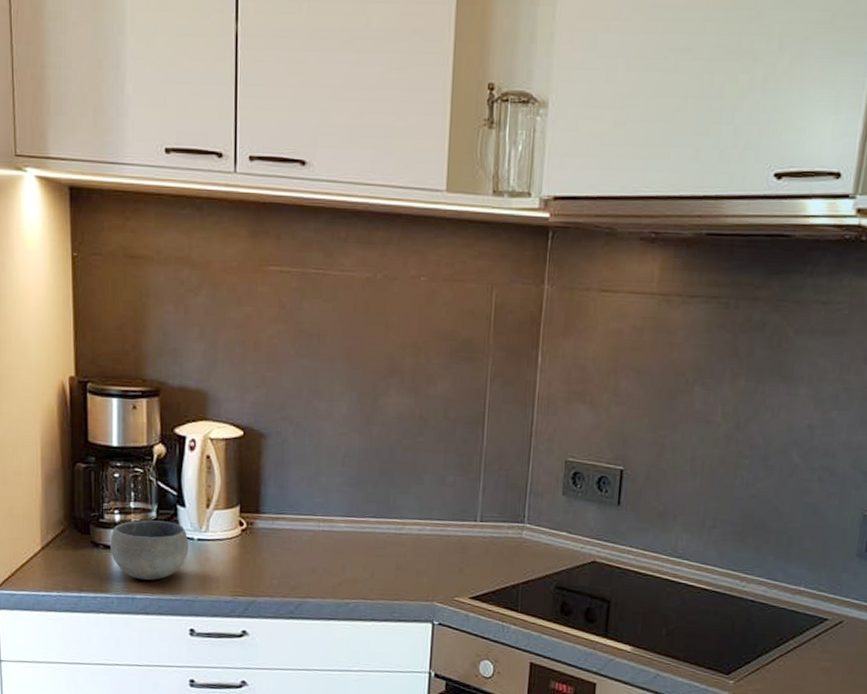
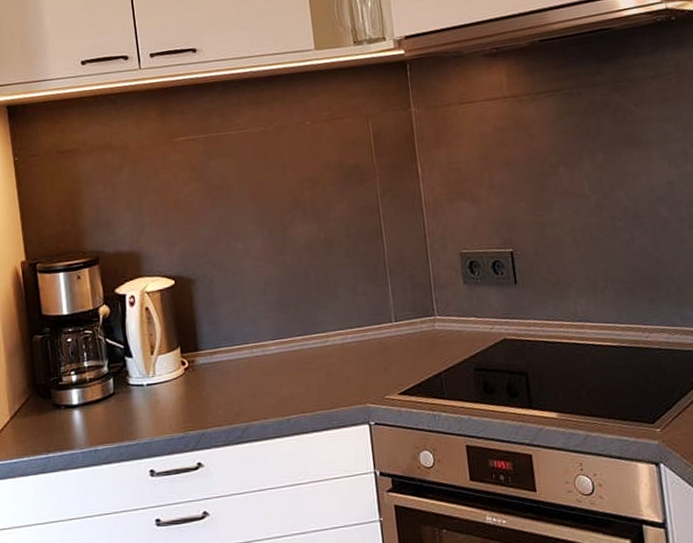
bowl: present [110,520,189,580] -> none [70,373,140,432]

